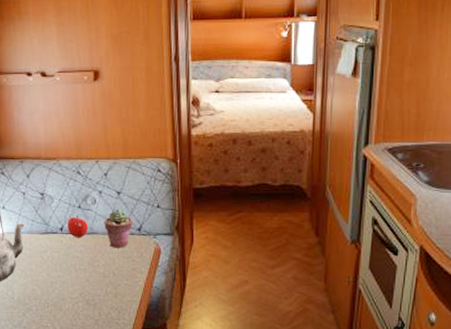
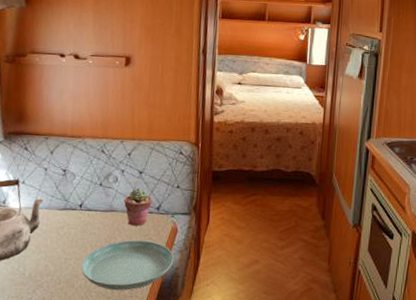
apple: present [67,215,89,238] -> none [86,192,109,215]
saucer: none [67,262,159,313] -> present [81,240,174,290]

